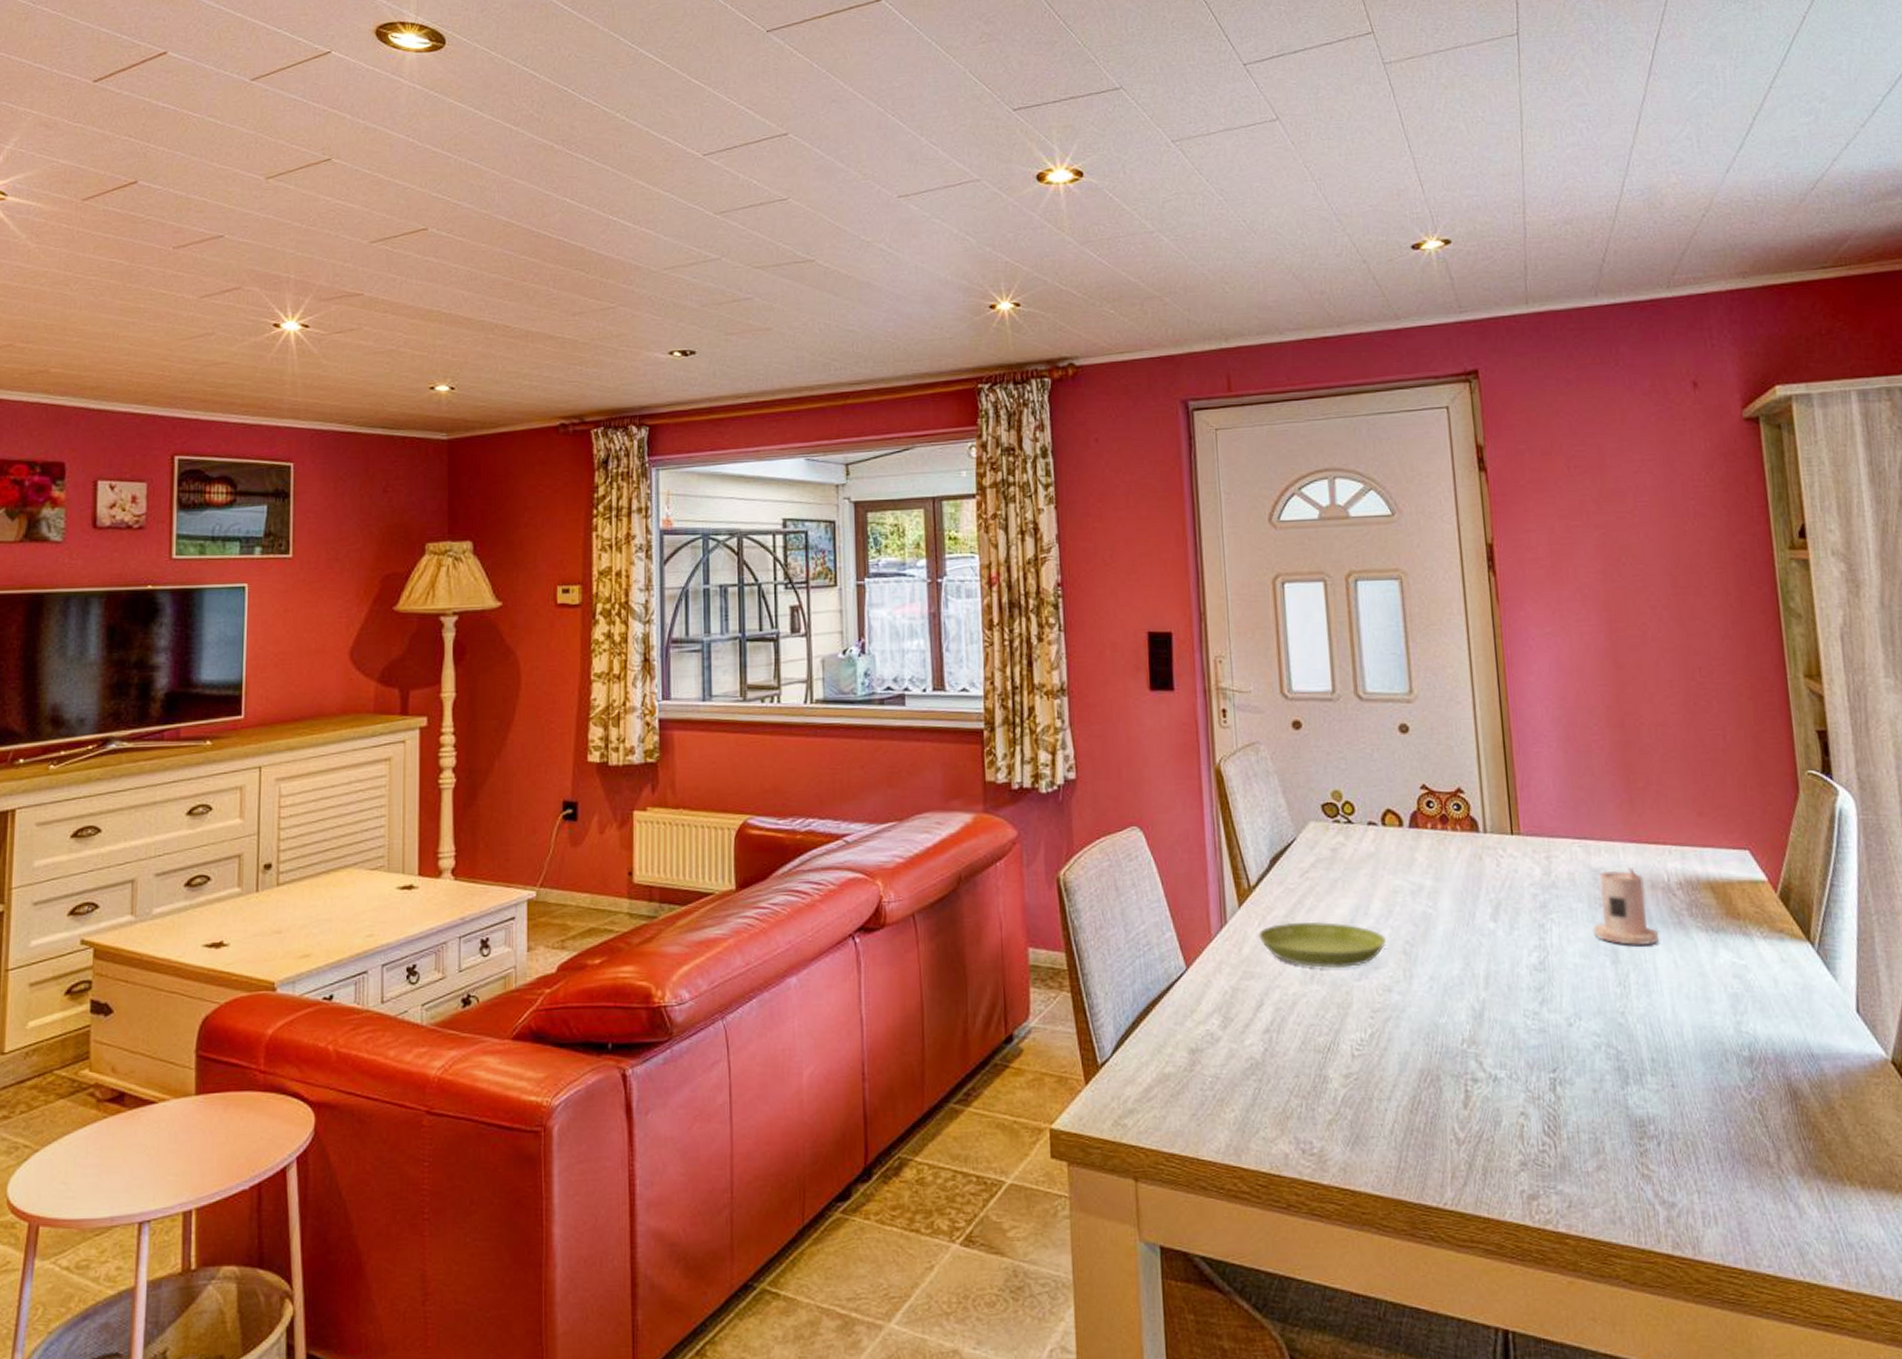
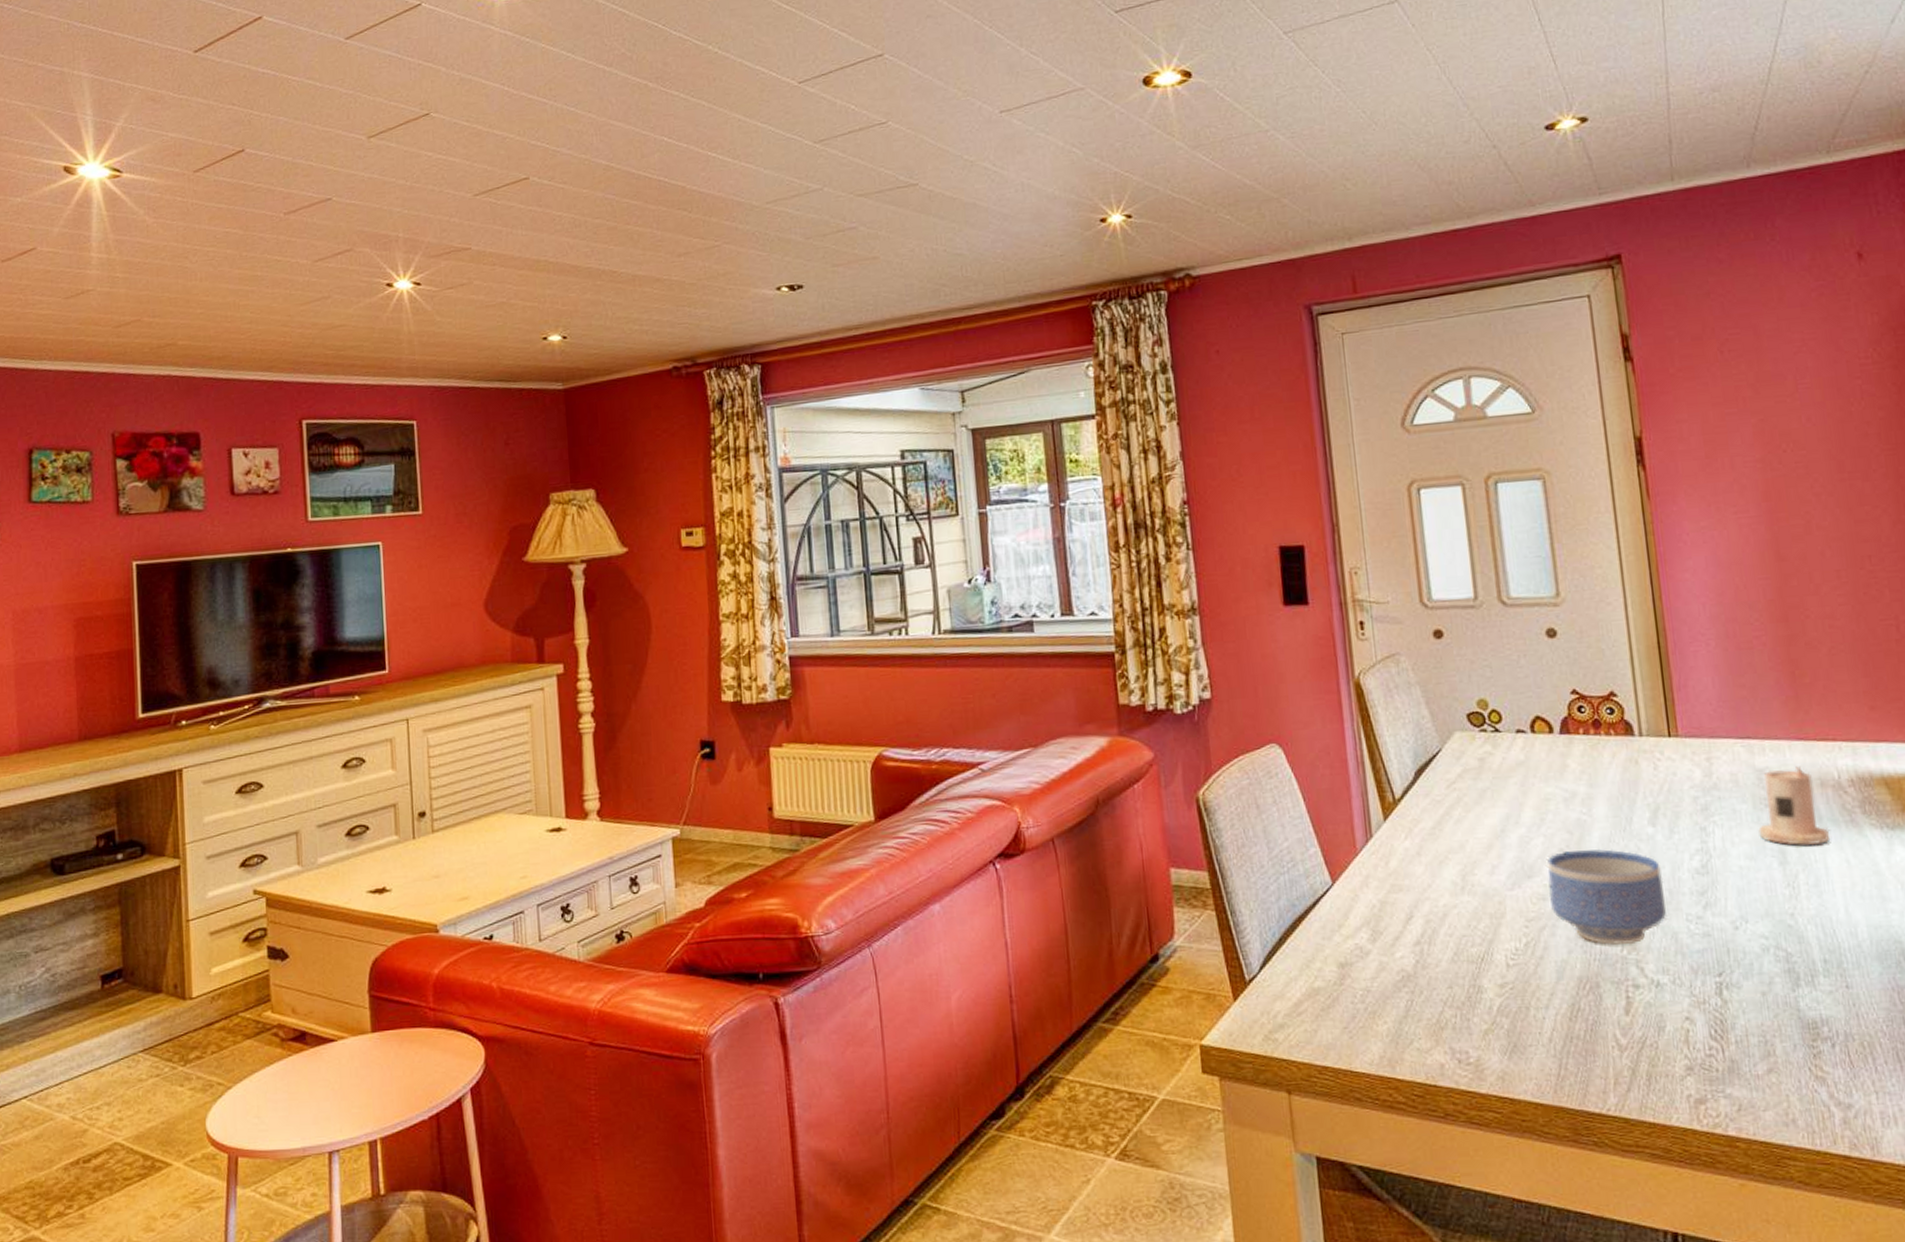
saucer: present [1258,921,1386,969] -> none [1405,832,1539,879]
bowl: none [1393,943,1505,1039] -> present [1547,849,1666,945]

